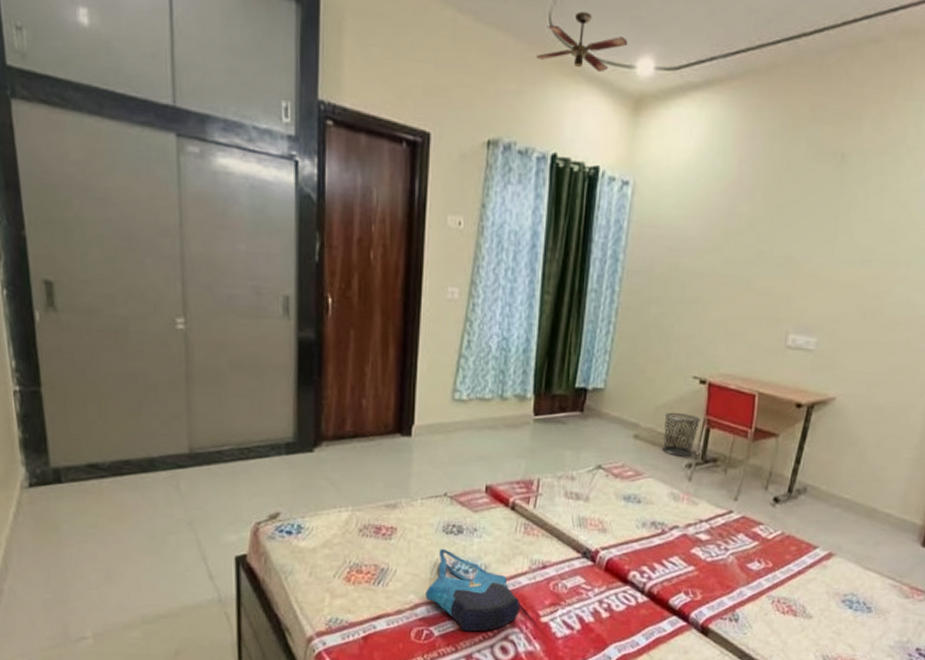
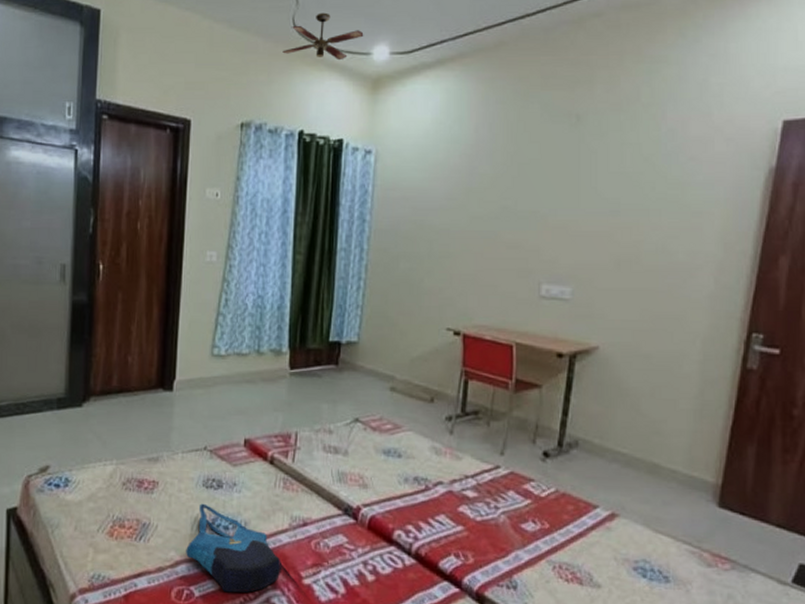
waste bin: present [662,412,700,457] -> none [420,364,457,409]

